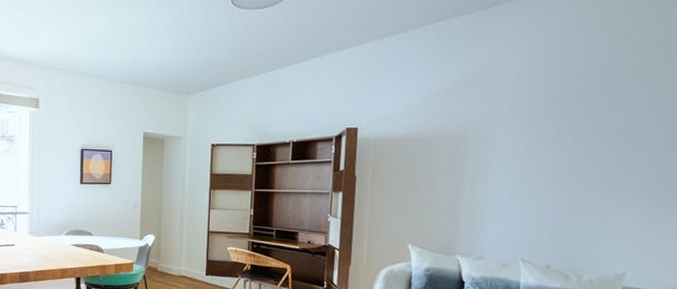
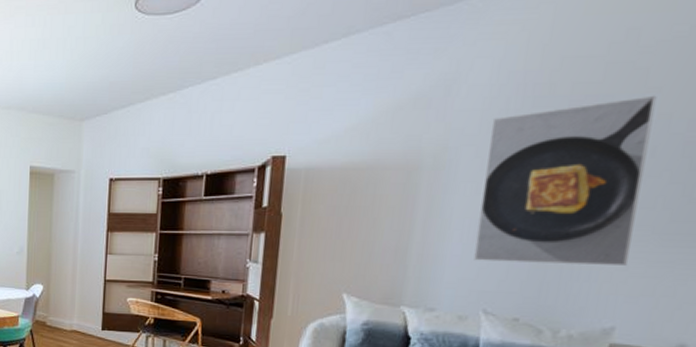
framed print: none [512,85,645,222] -> present [473,95,657,265]

